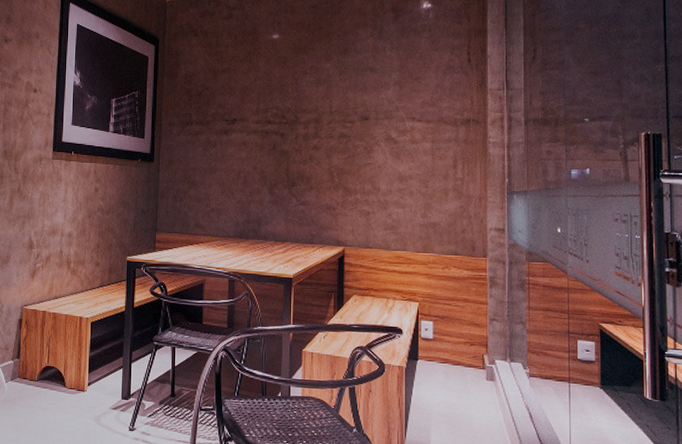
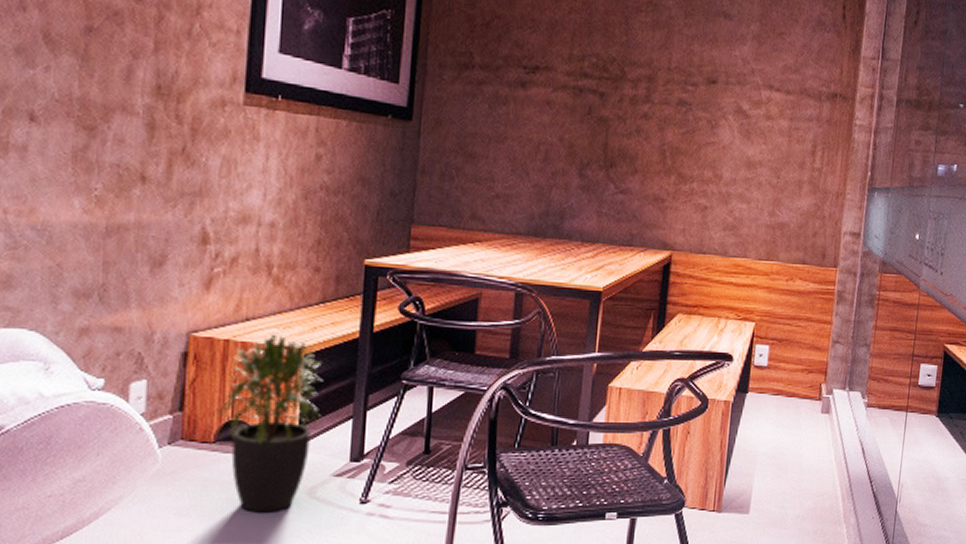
potted plant: none [38,307,103,433] -> present [214,332,323,513]

